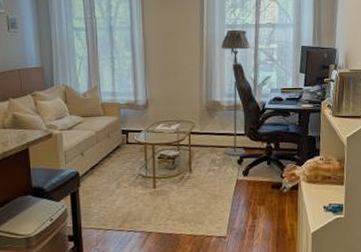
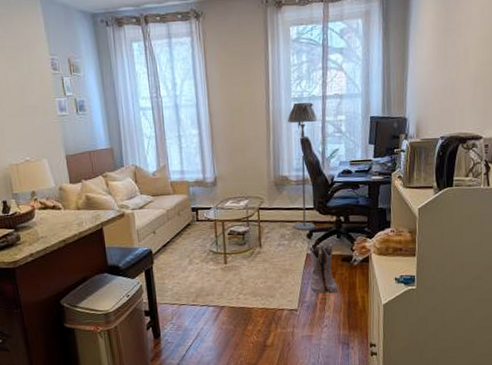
boots: none [239,170,268,221] -> present [309,243,338,294]

